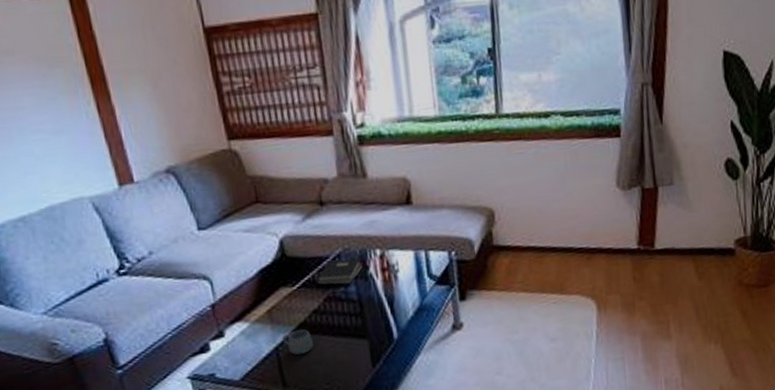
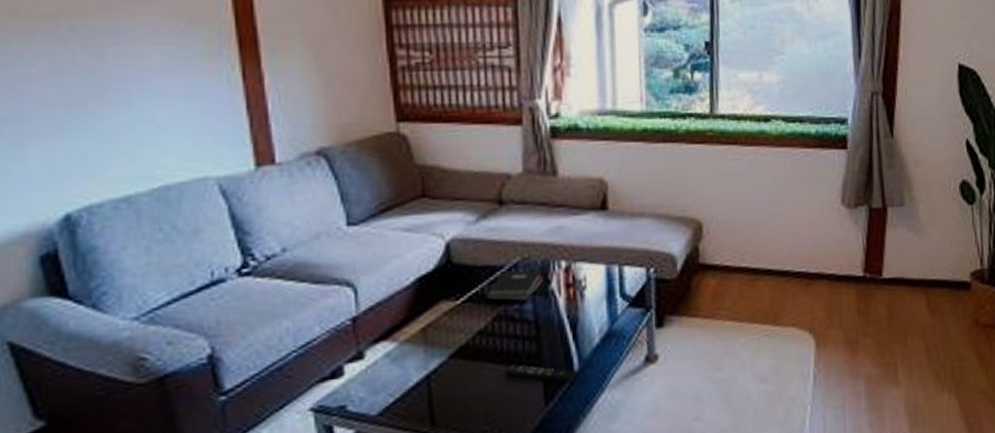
mug: present [282,329,314,355] -> none [436,354,474,386]
remote control: none [337,335,397,349] -> present [504,363,577,383]

